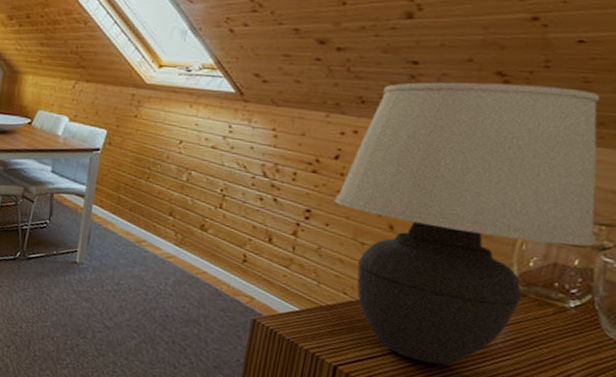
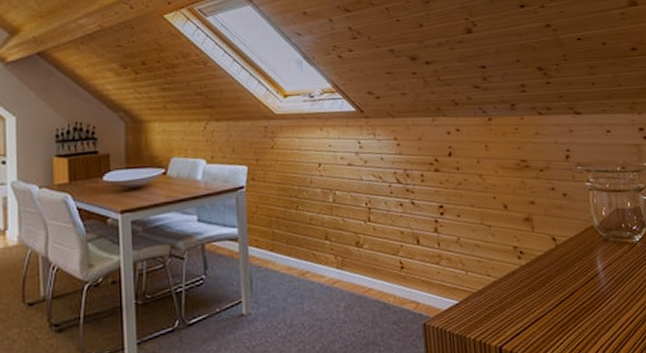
table lamp: present [334,82,601,365] -> none [458,73,634,321]

